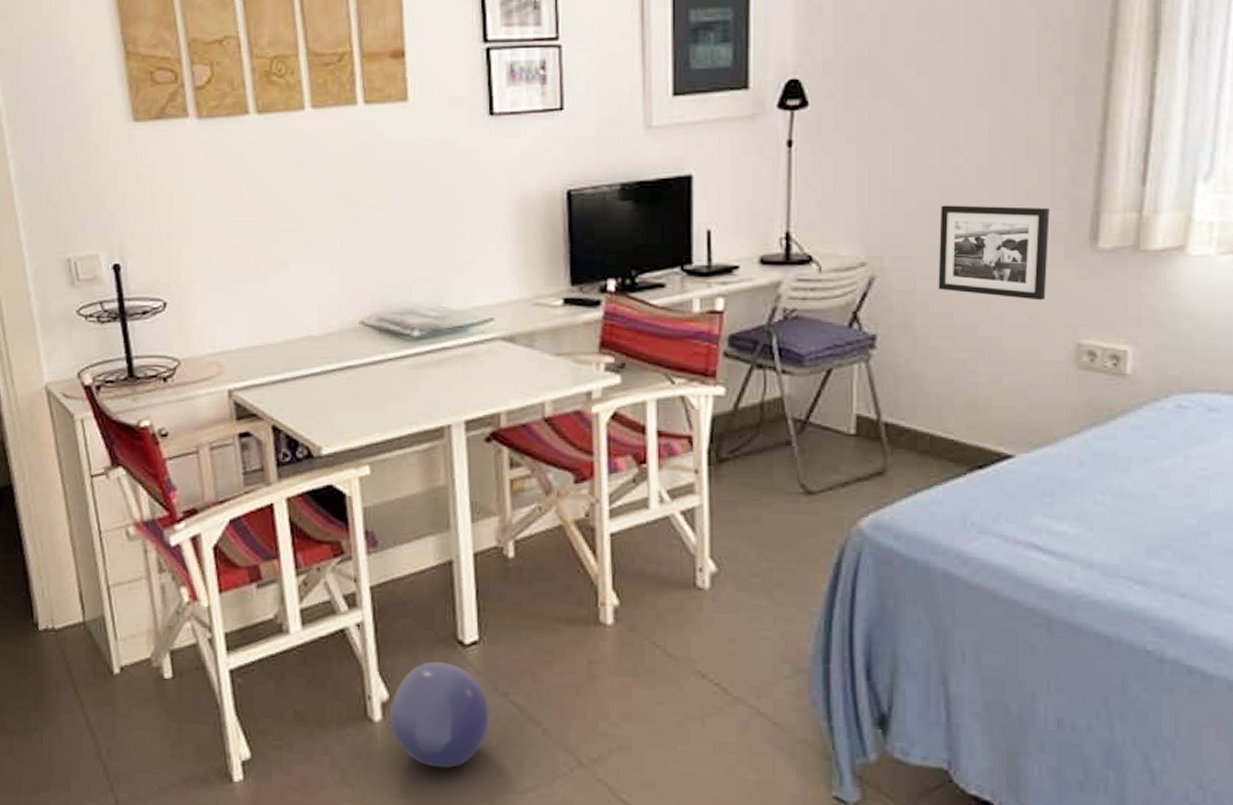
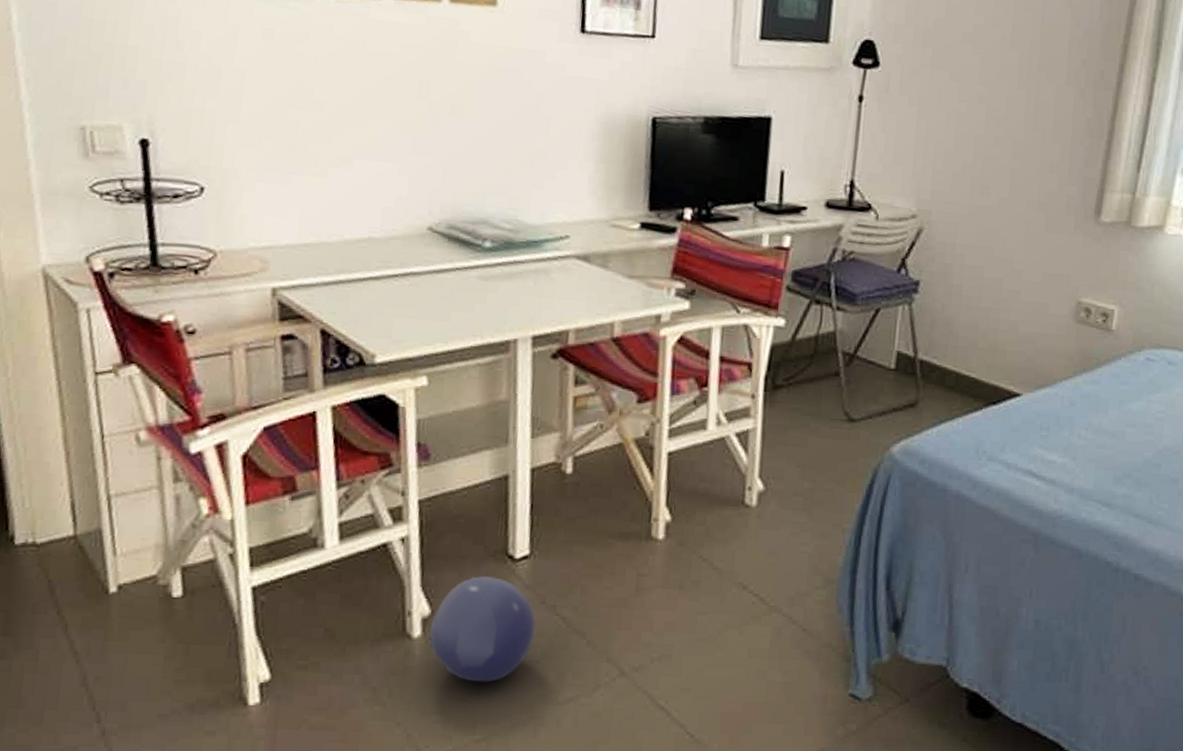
picture frame: present [938,205,1050,301] -> none [973,170,1067,262]

